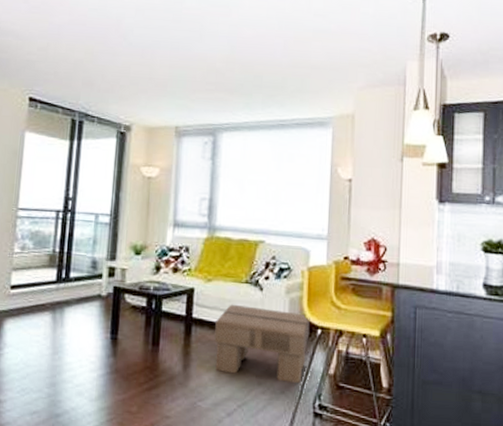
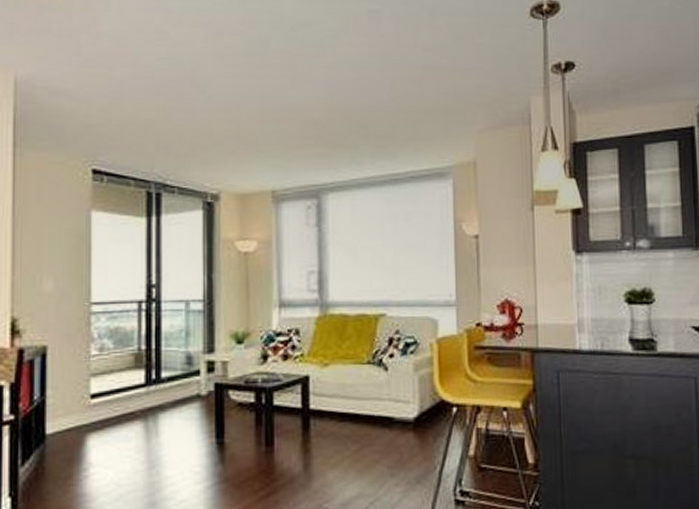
footstool: present [214,304,310,383] -> none [337,389,444,470]

